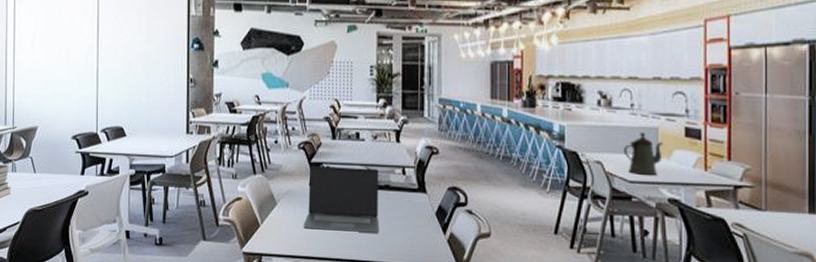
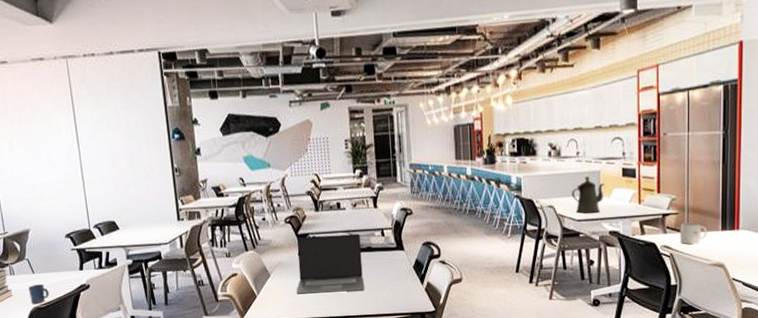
mug: none [27,184,47,206] -> present [28,283,50,305]
mug: none [756,199,791,227] -> present [680,222,707,245]

